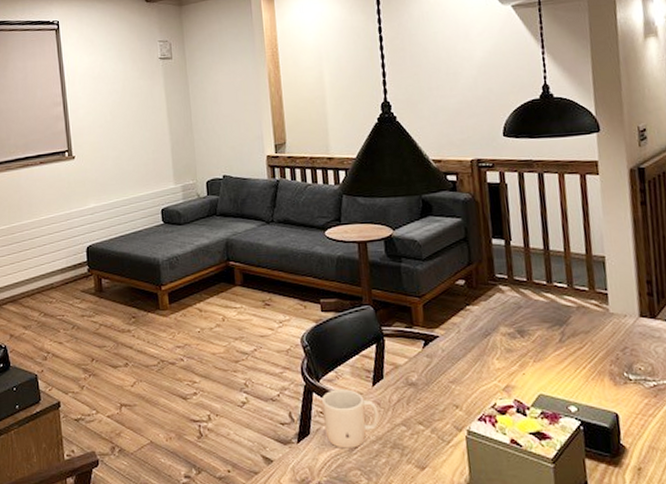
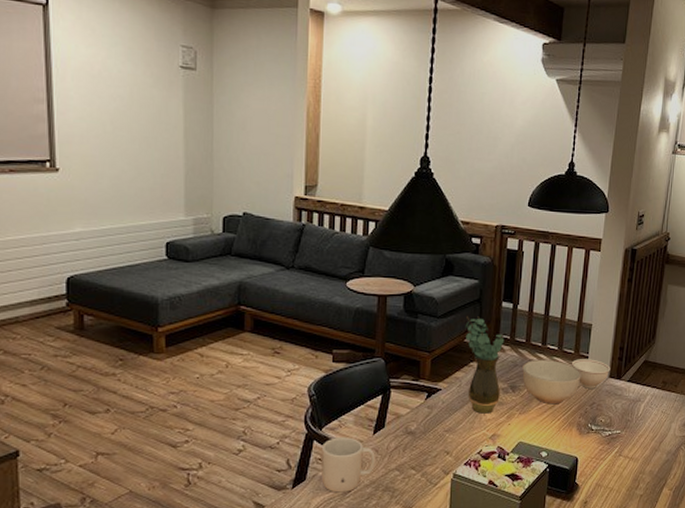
vase: none [453,256,507,362] -> present [465,316,505,414]
bowl: none [528,298,603,351] -> present [522,359,582,405]
bowl: none [588,296,640,331] -> present [572,359,611,389]

